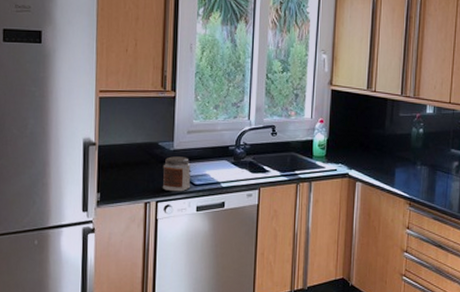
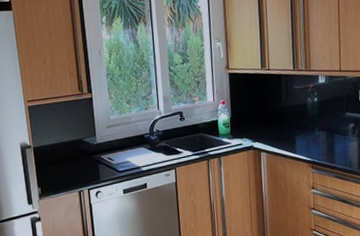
jar: present [162,156,191,192] -> none [89,148,116,180]

